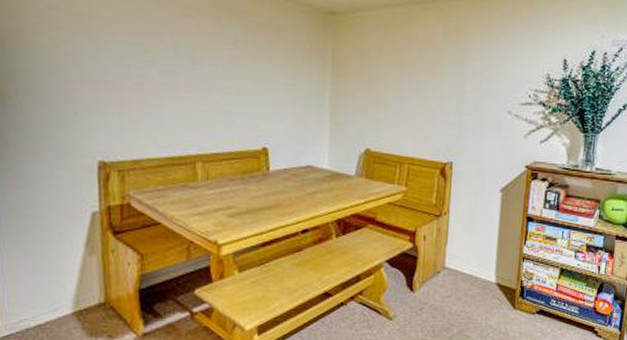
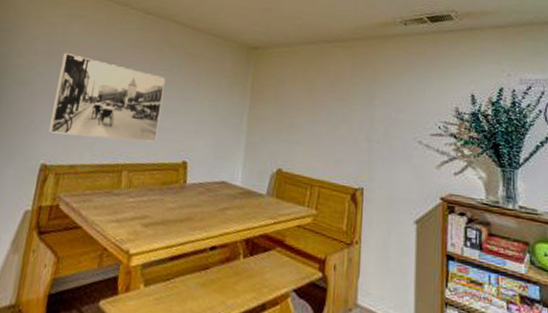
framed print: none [95,26,230,129] -> present [49,53,166,142]

